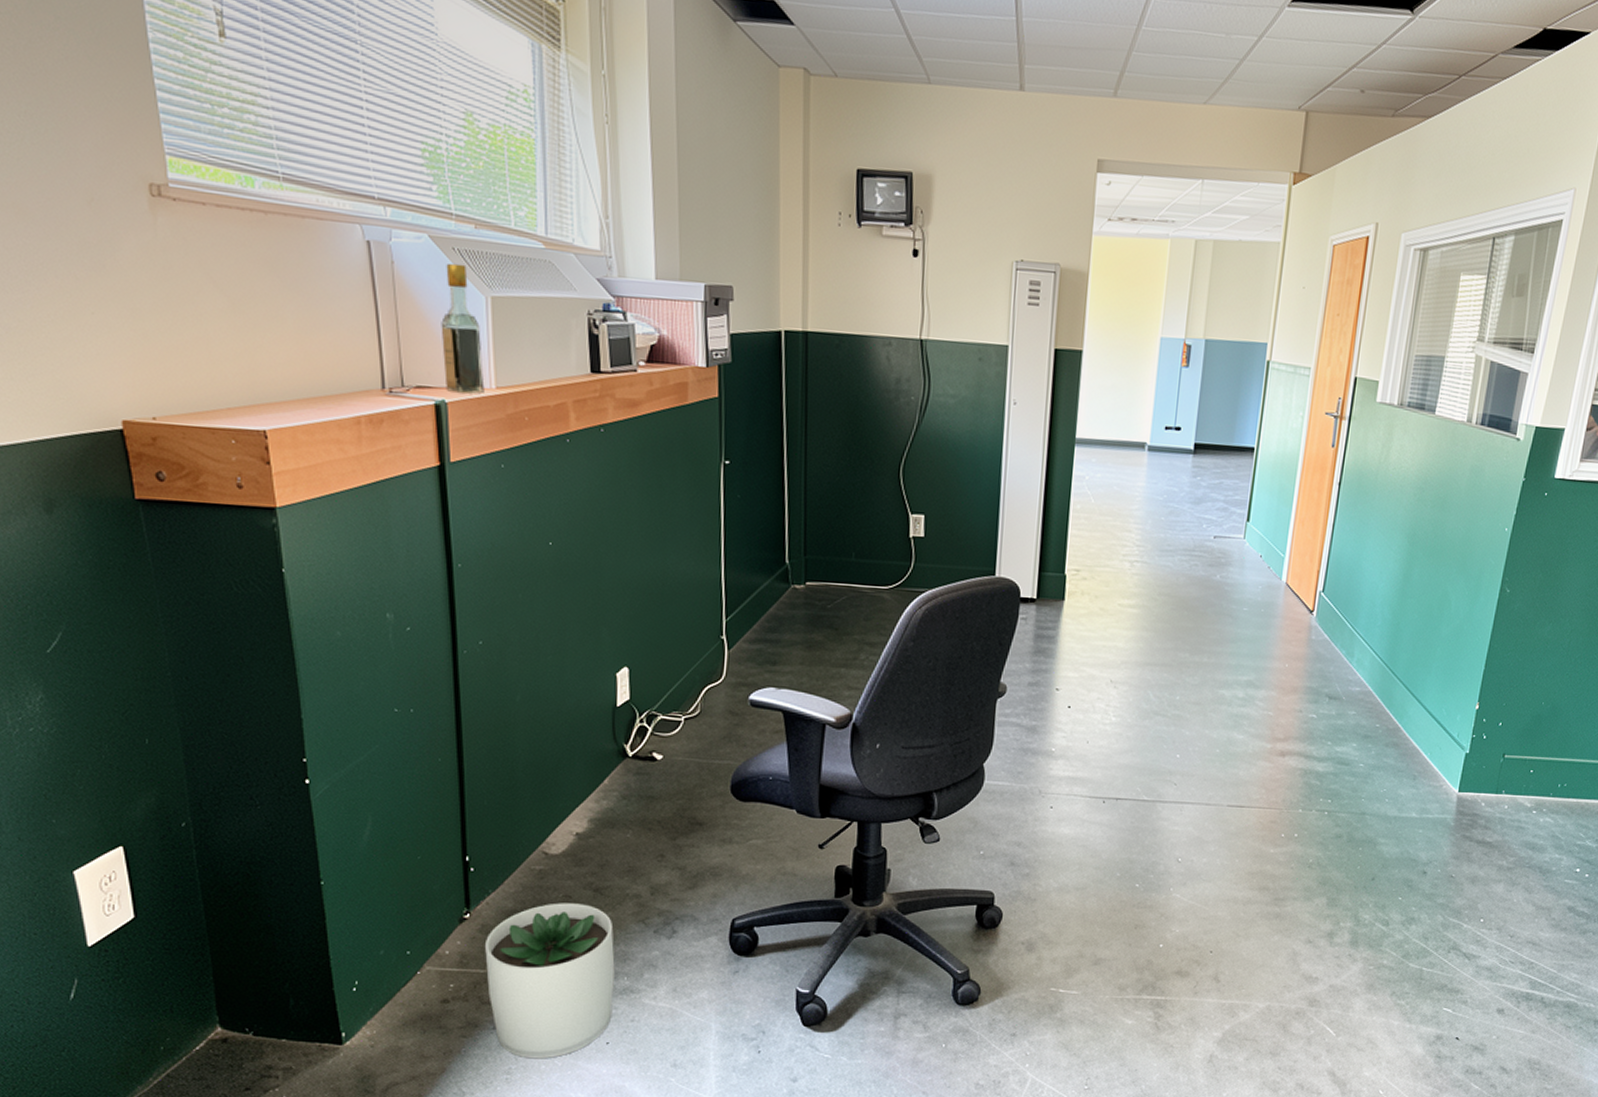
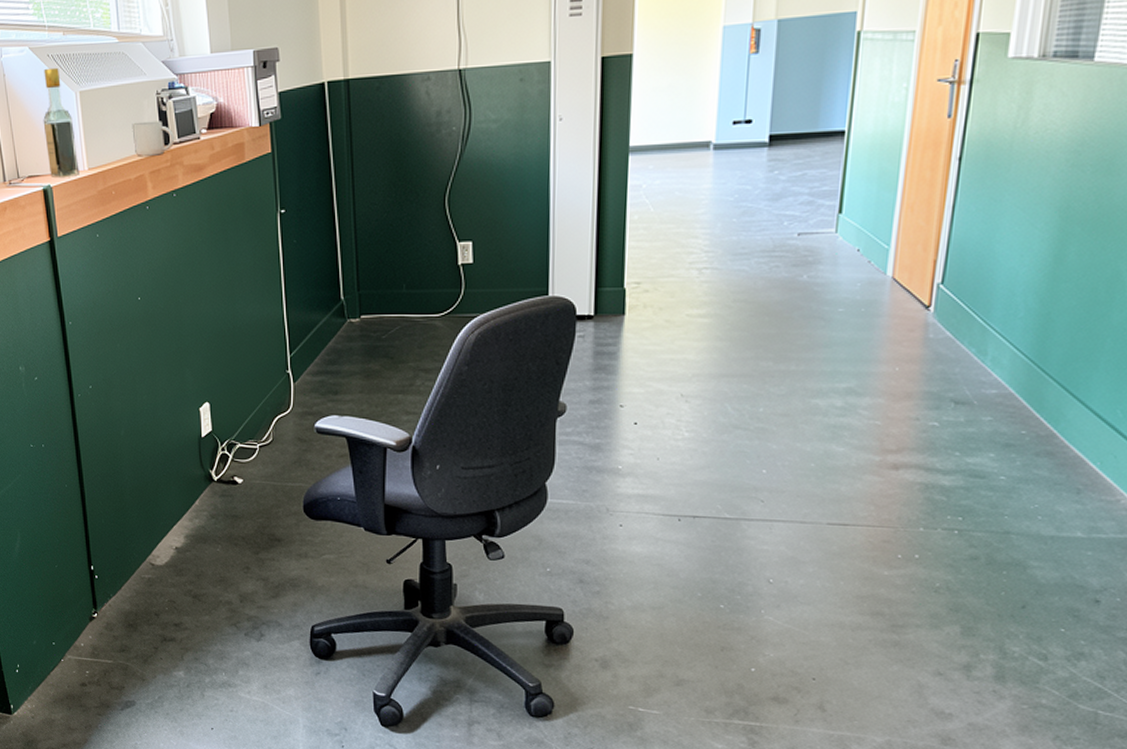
planter: present [485,903,615,1059] -> none [111,606,215,738]
mug: none [556,342,607,385] -> present [133,121,175,157]

